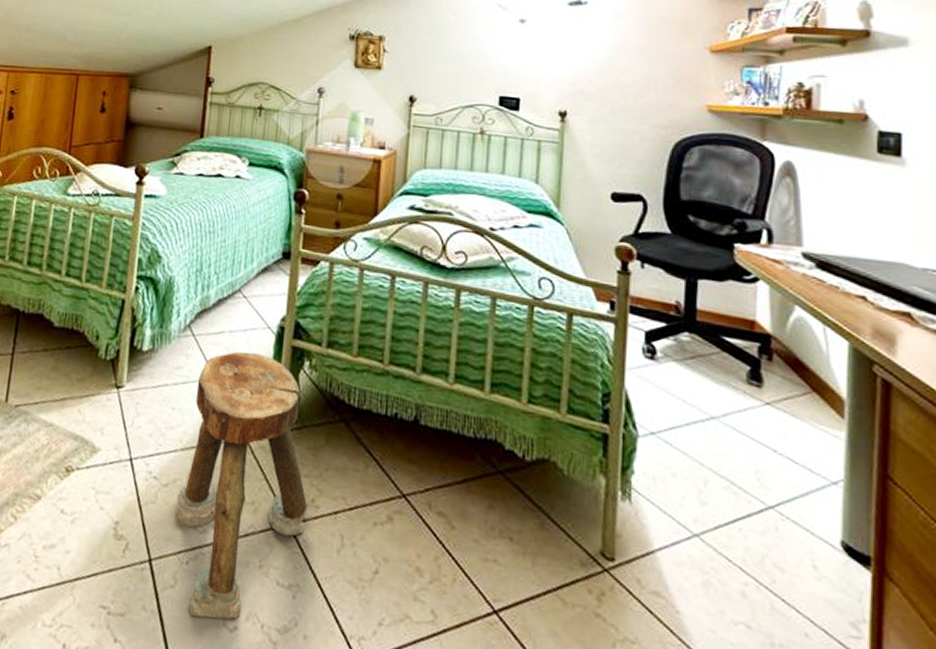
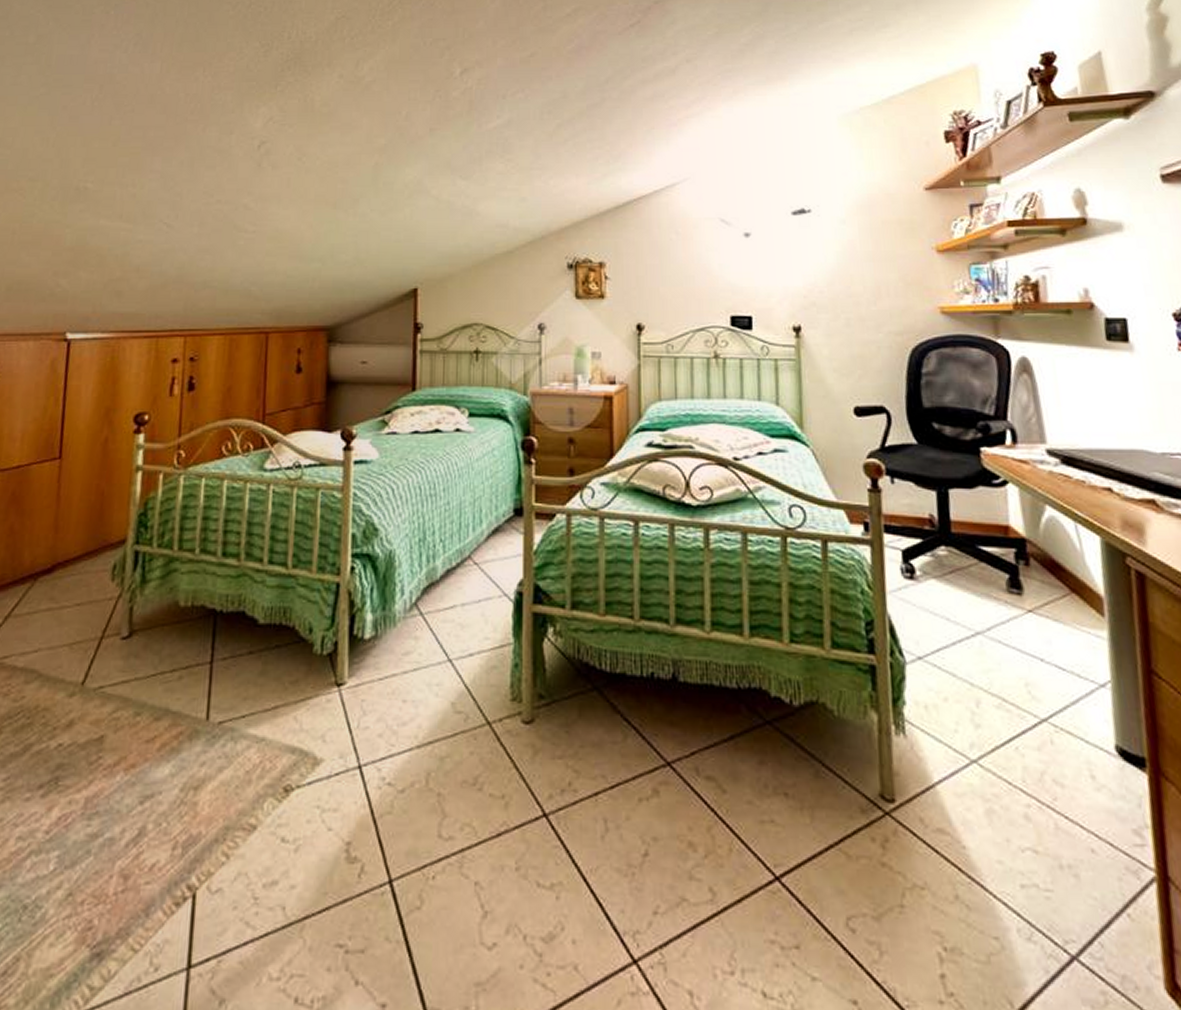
stool: present [175,351,307,620] -> none [414,625,564,940]

